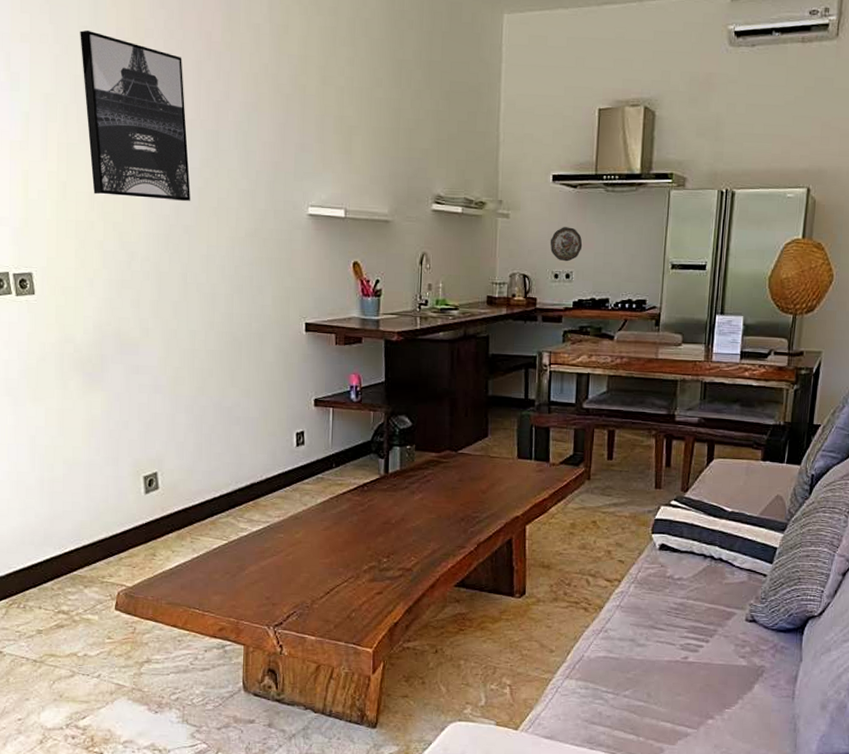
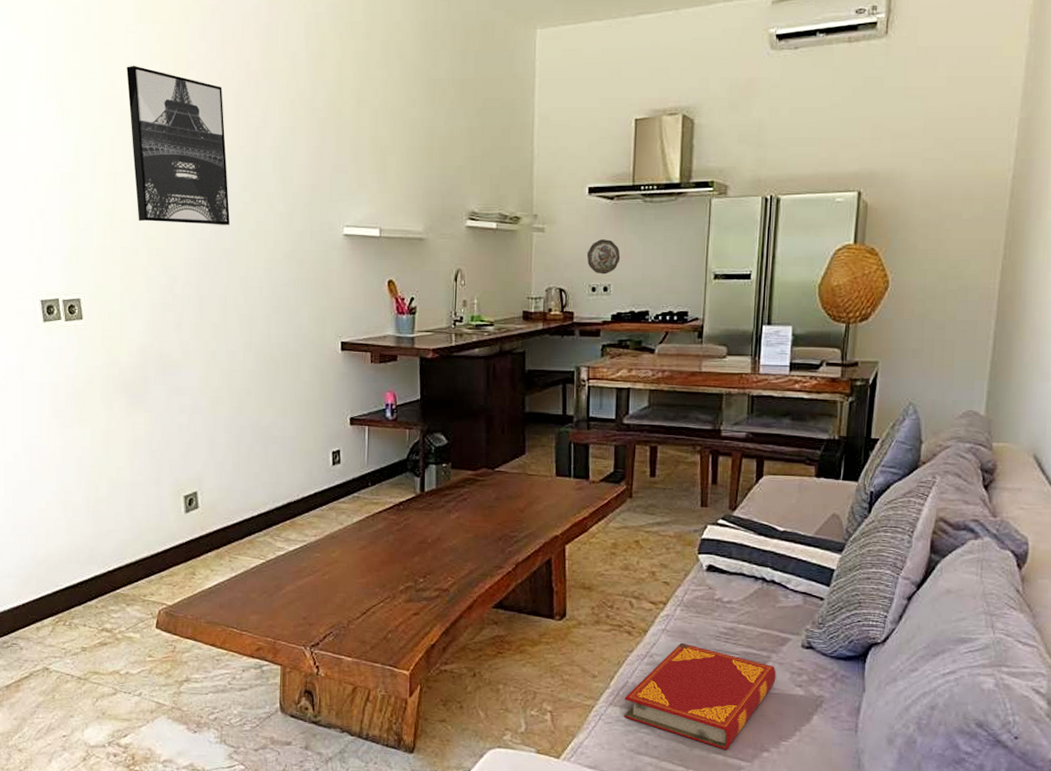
hardback book: none [579,618,722,718] -> present [624,642,776,750]

